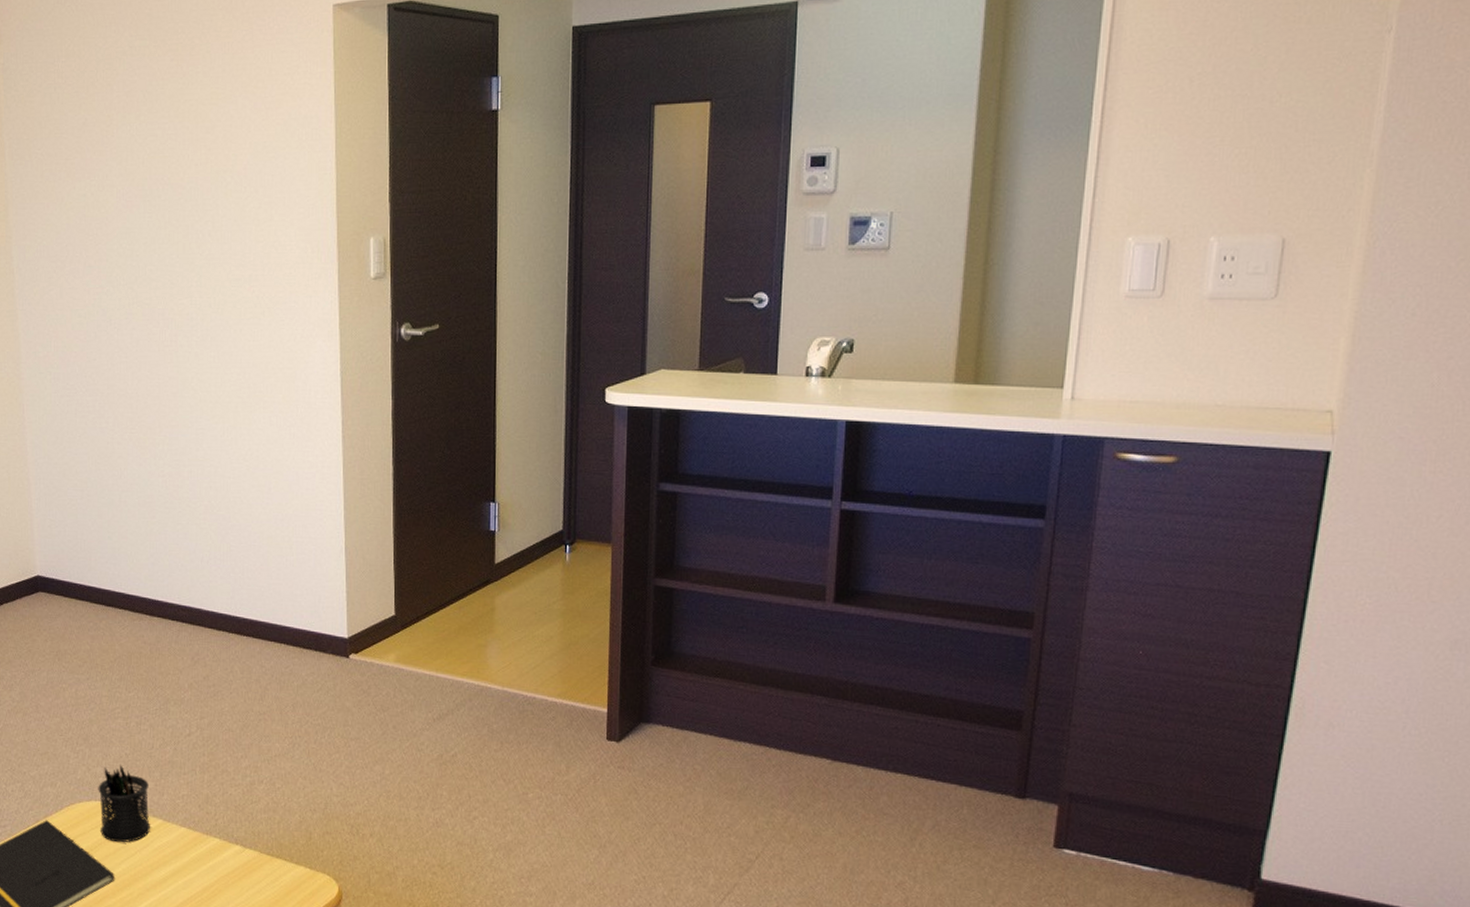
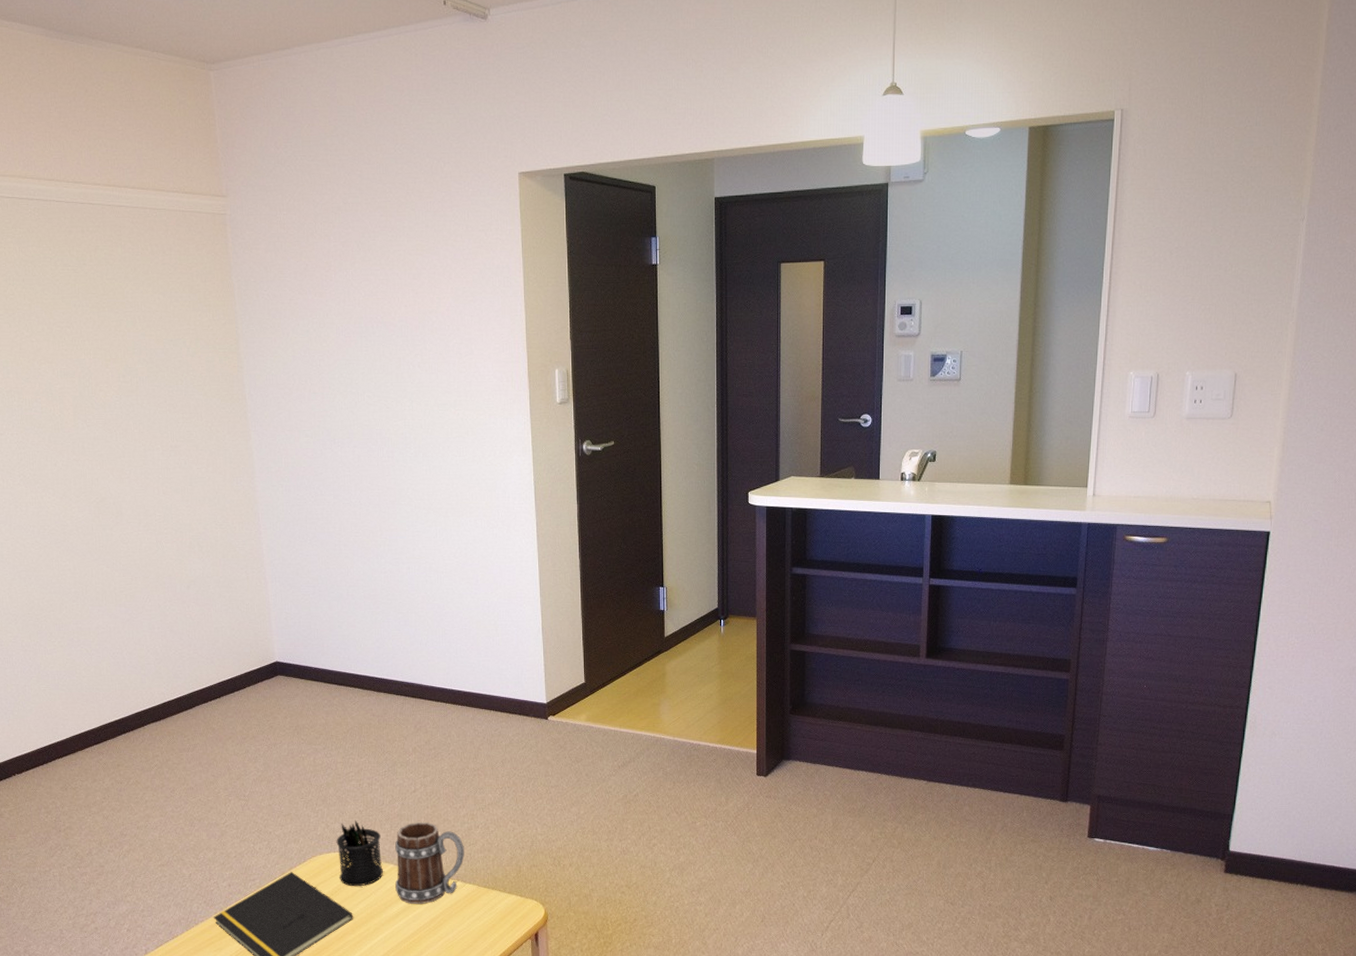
mug: none [164,771,245,869] -> present [395,821,465,904]

